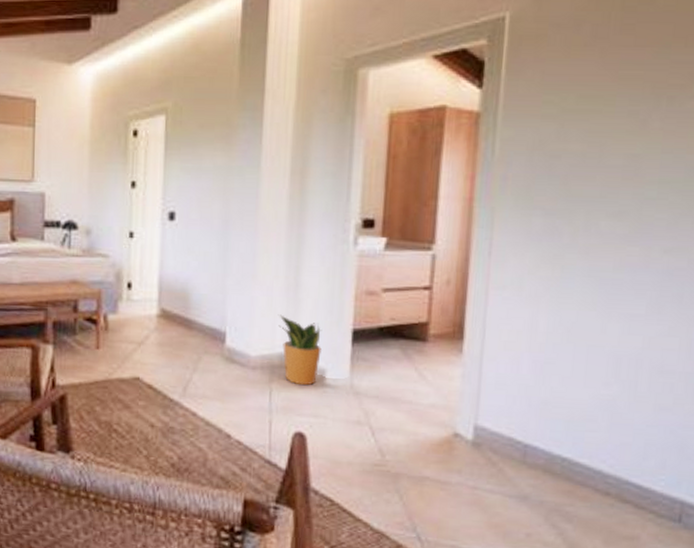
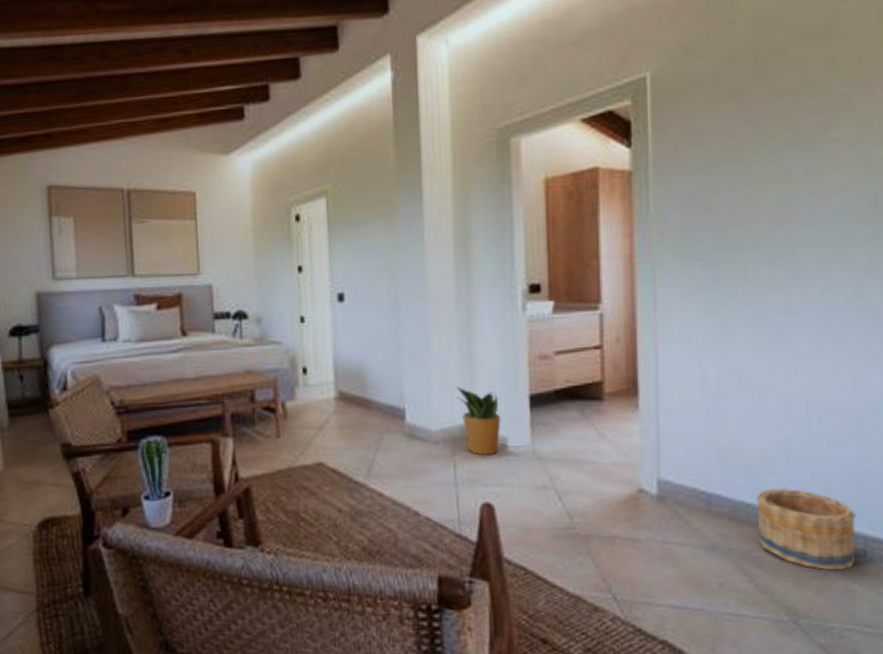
basket: none [571,445,675,534] -> present [756,487,856,571]

